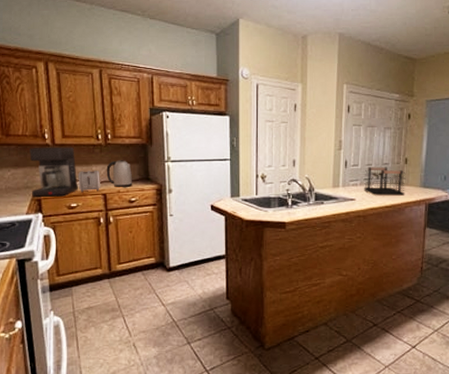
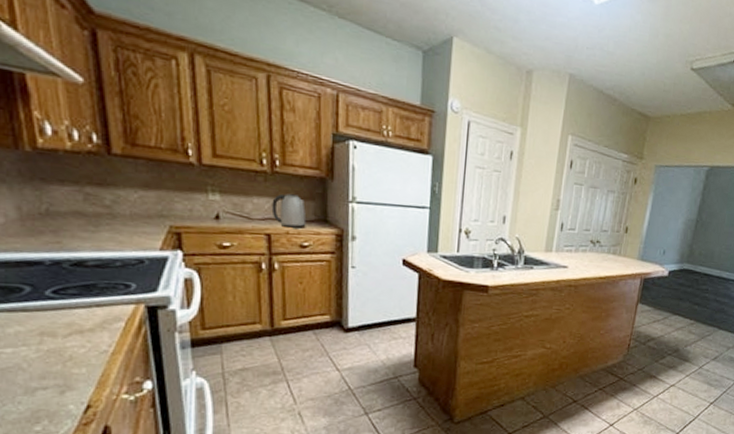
coffee maker: present [29,146,79,197] -> none [165,165,234,231]
toaster: present [78,171,100,192] -> none [233,202,264,229]
dish rack: present [363,167,406,196] -> none [578,232,625,268]

